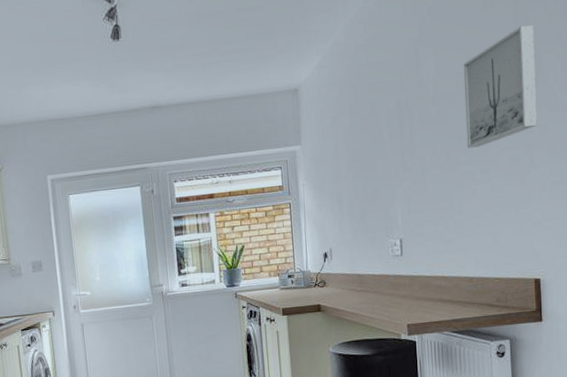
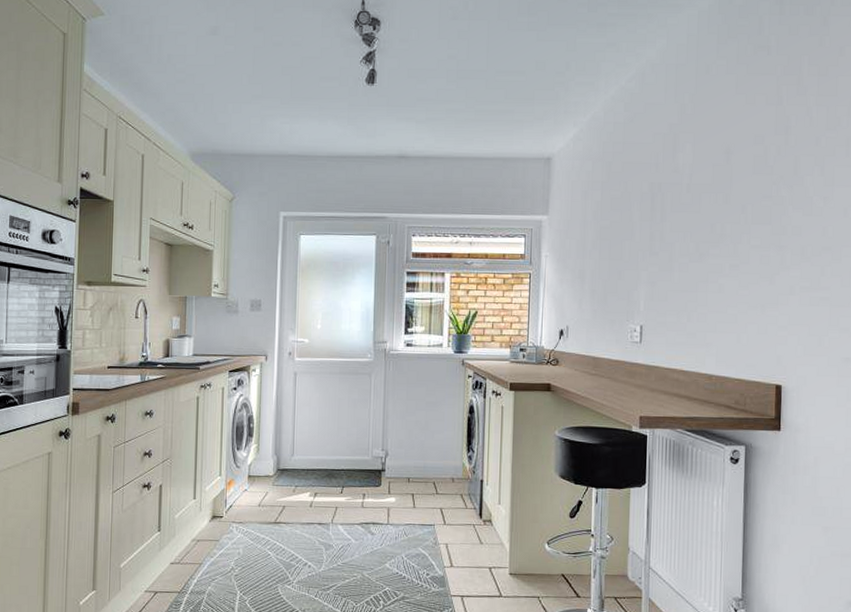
wall art: present [463,24,537,148] -> none [717,125,794,241]

